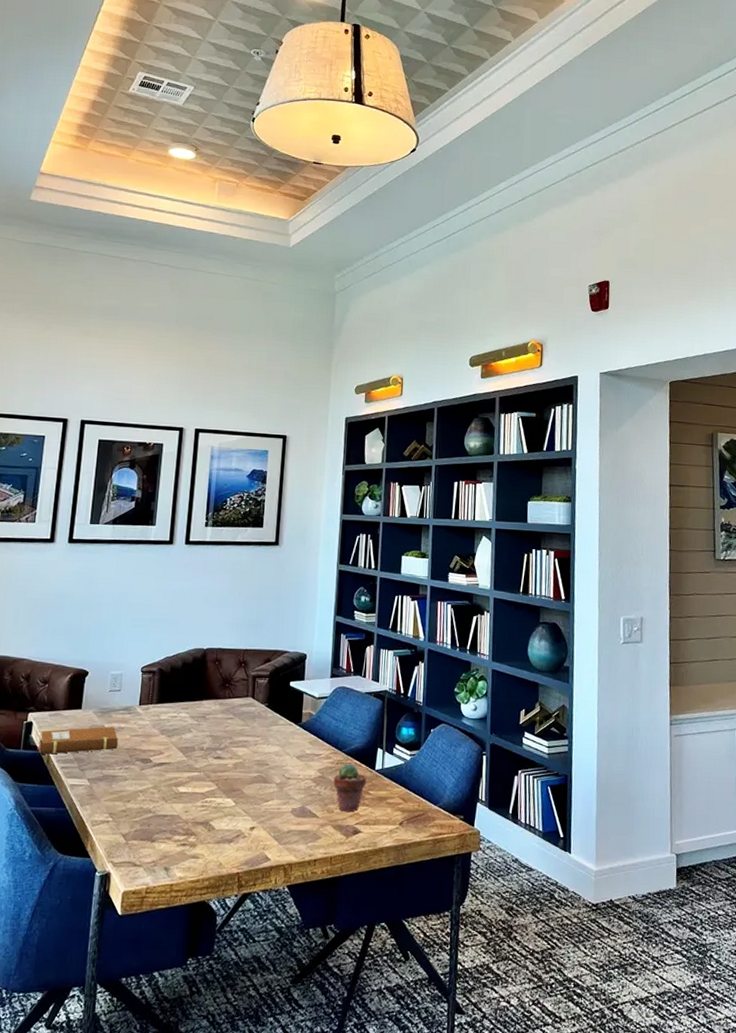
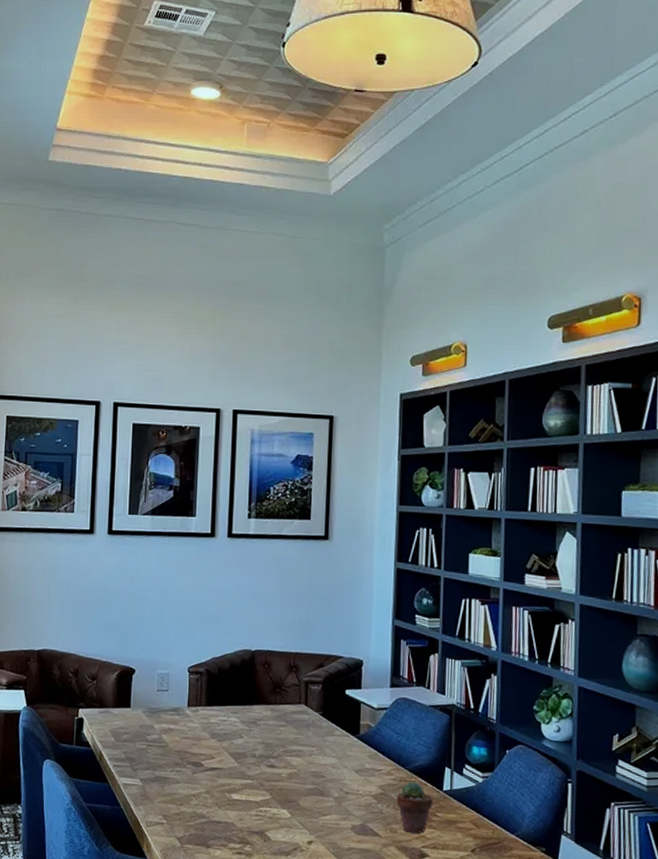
notebook: present [37,726,118,755] -> none [89,726,168,752]

